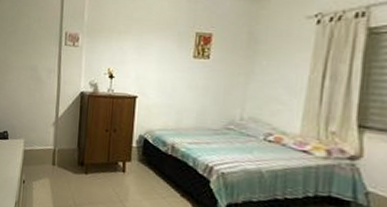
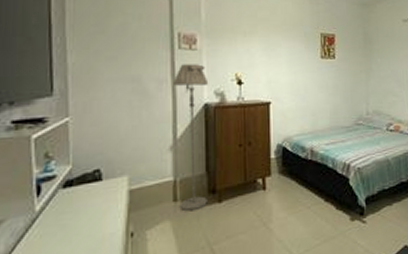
floor lamp: none [56,58,86,176] -> present [174,64,209,212]

